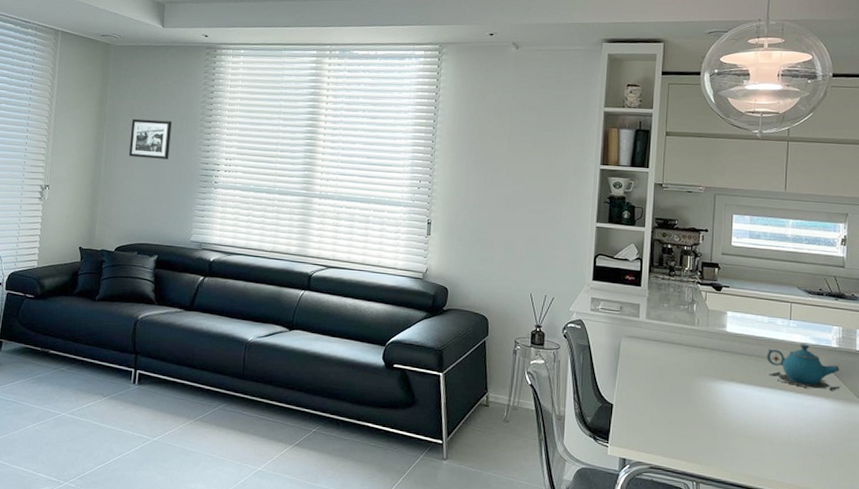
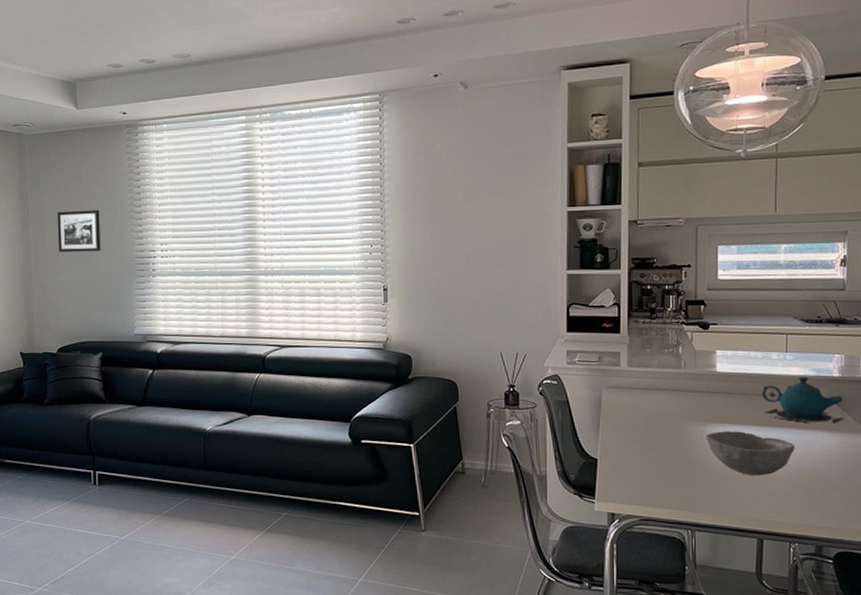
bowl: none [714,388,795,435] -> present [706,431,795,476]

